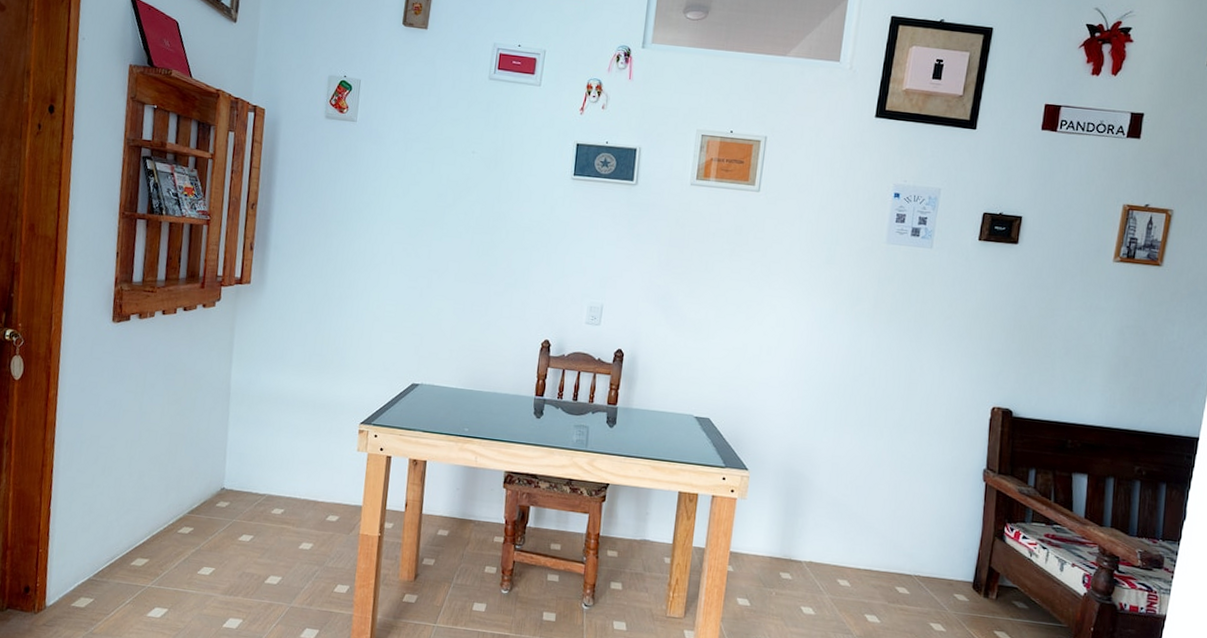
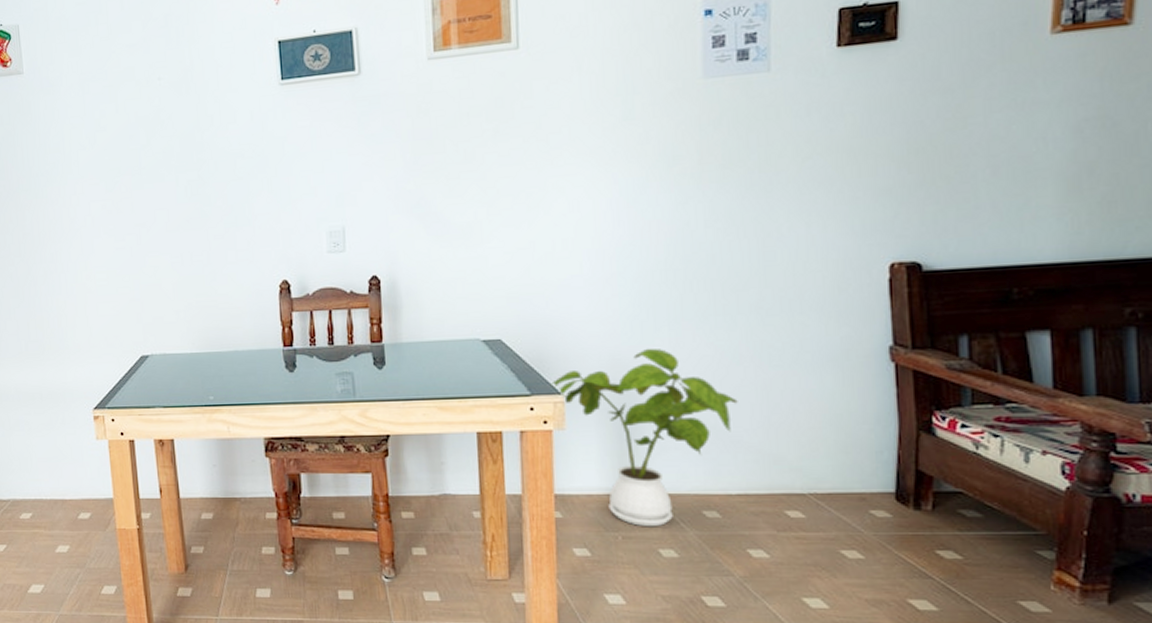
house plant: none [741,443,875,588] -> present [550,348,738,527]

